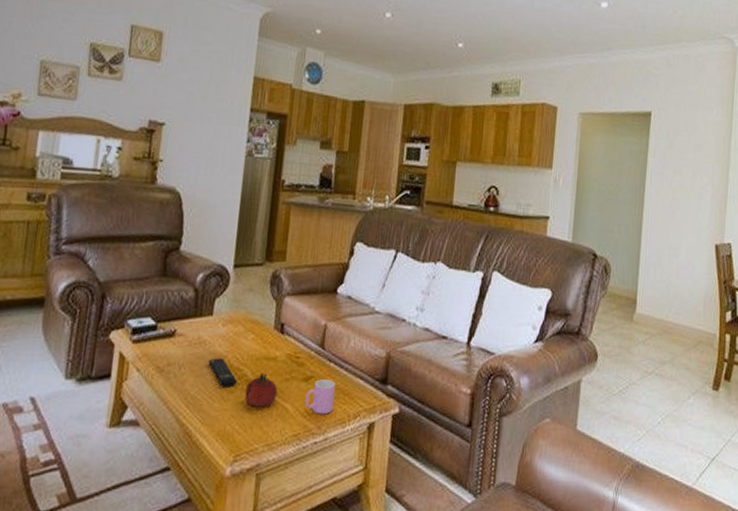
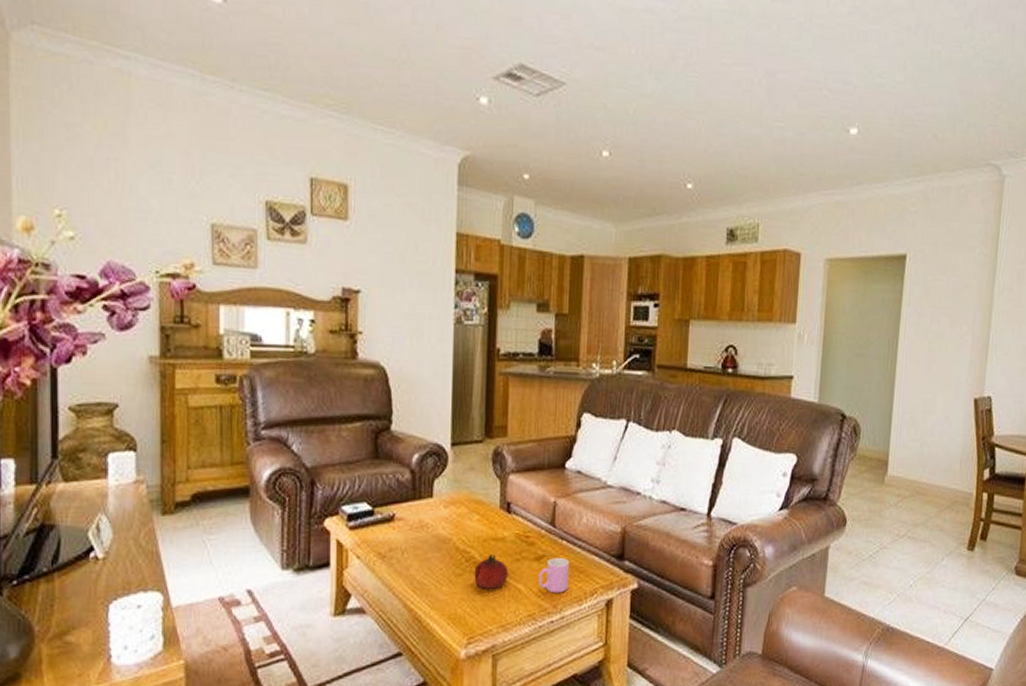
remote control: present [208,358,237,387] -> none [433,541,464,571]

